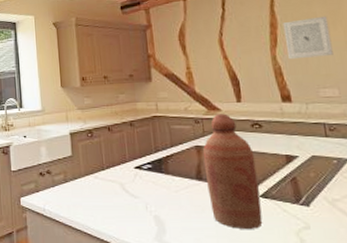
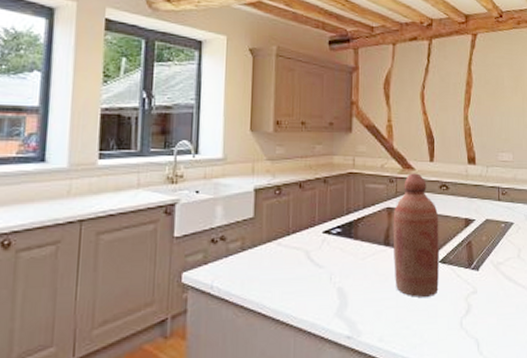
wall art: present [282,16,333,60] -> none [477,80,513,121]

